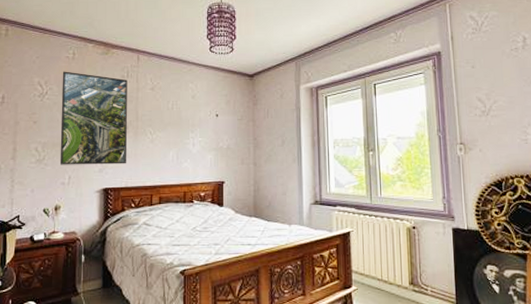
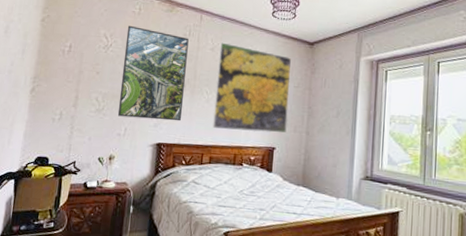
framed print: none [158,81,235,169] -> present [212,42,292,134]

